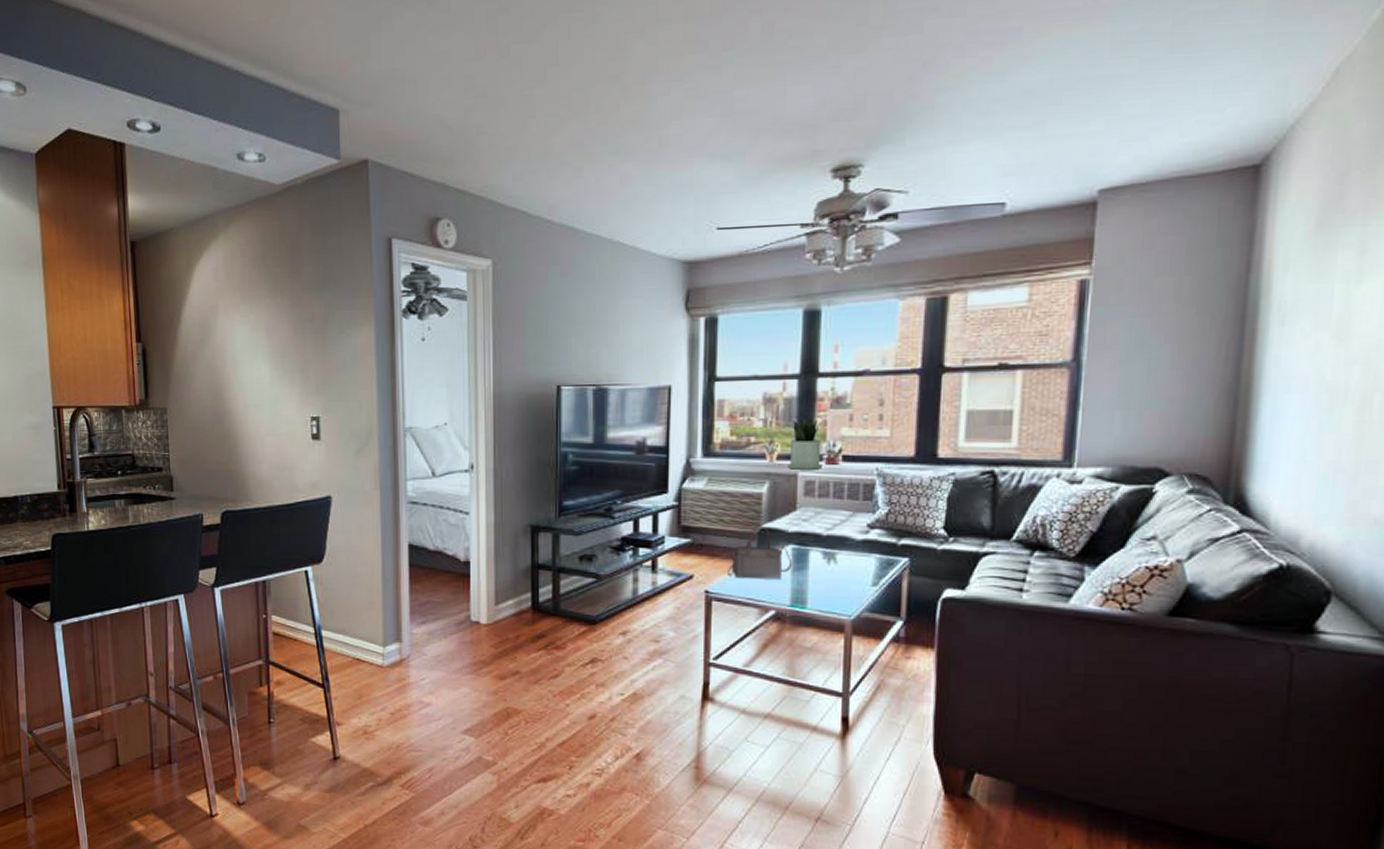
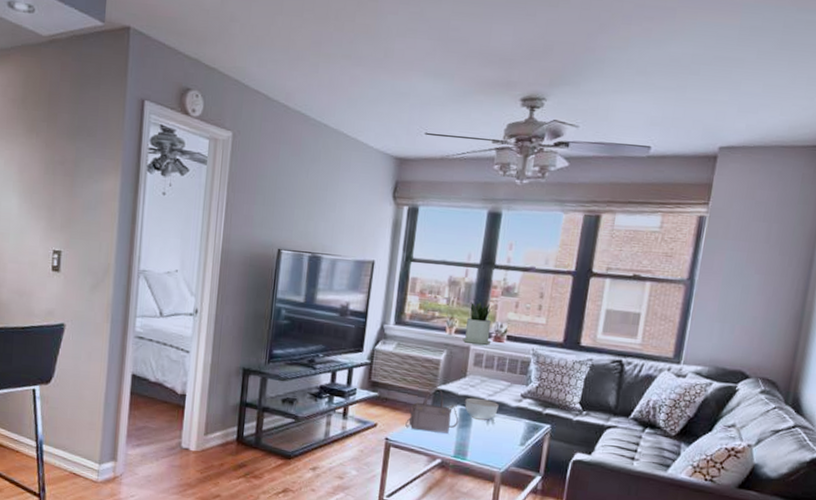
bowl: none [798,534,841,561] -> present [464,397,499,421]

